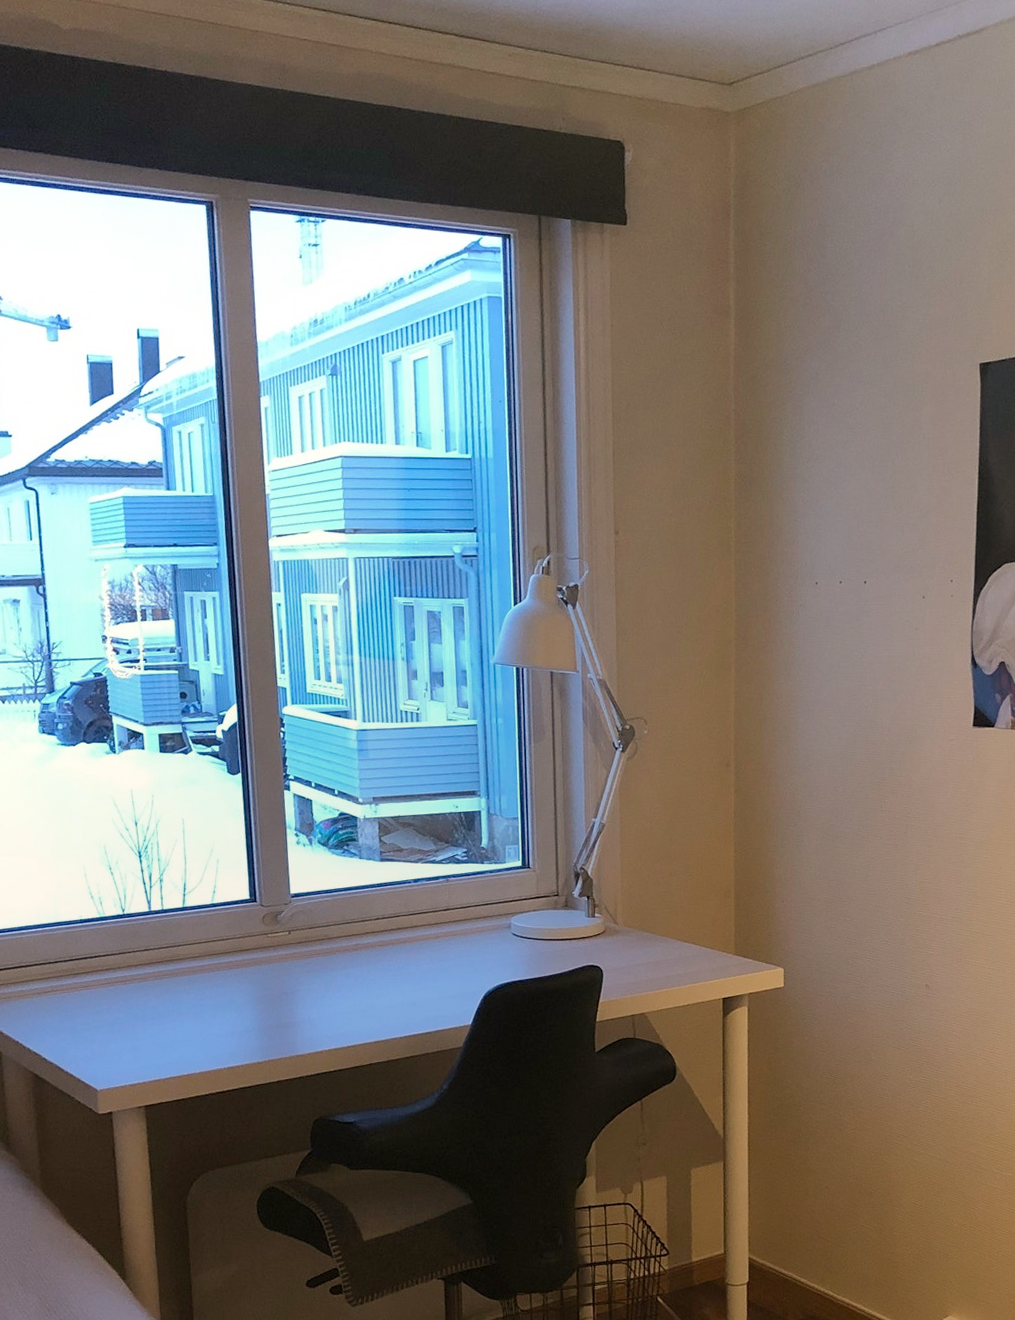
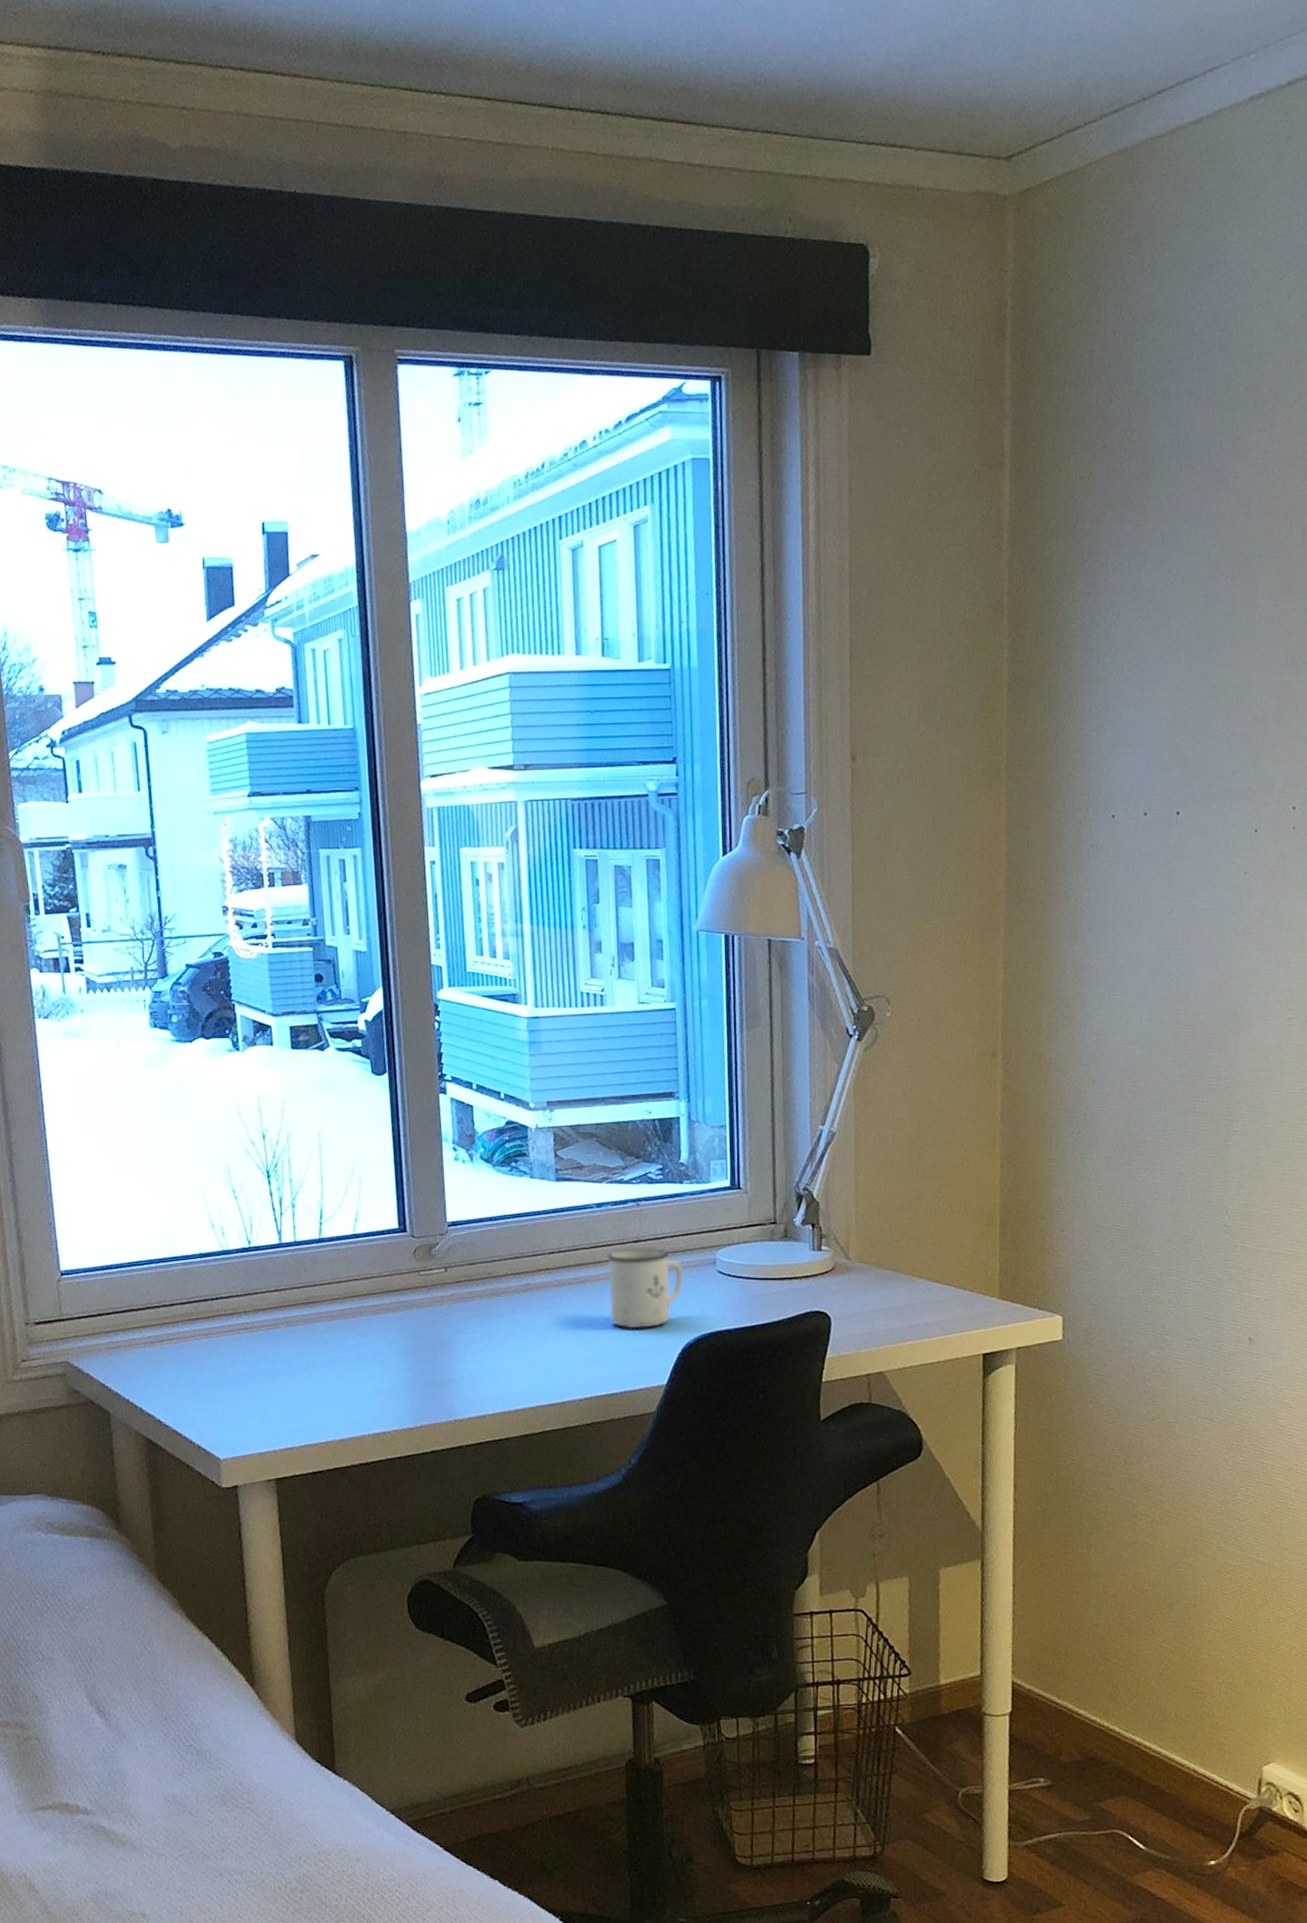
mug: none [423,915,485,980] -> present [608,1248,684,1329]

